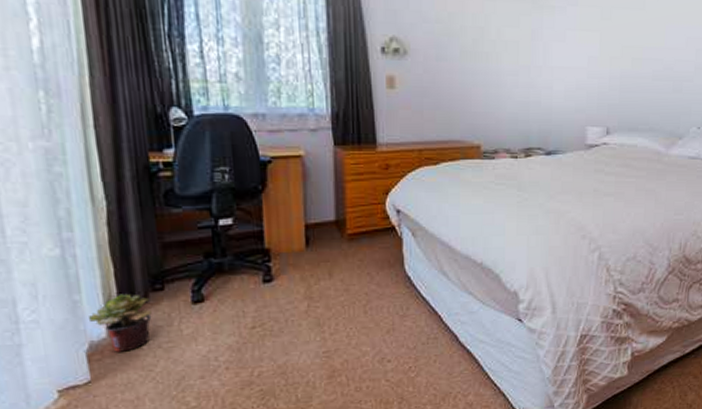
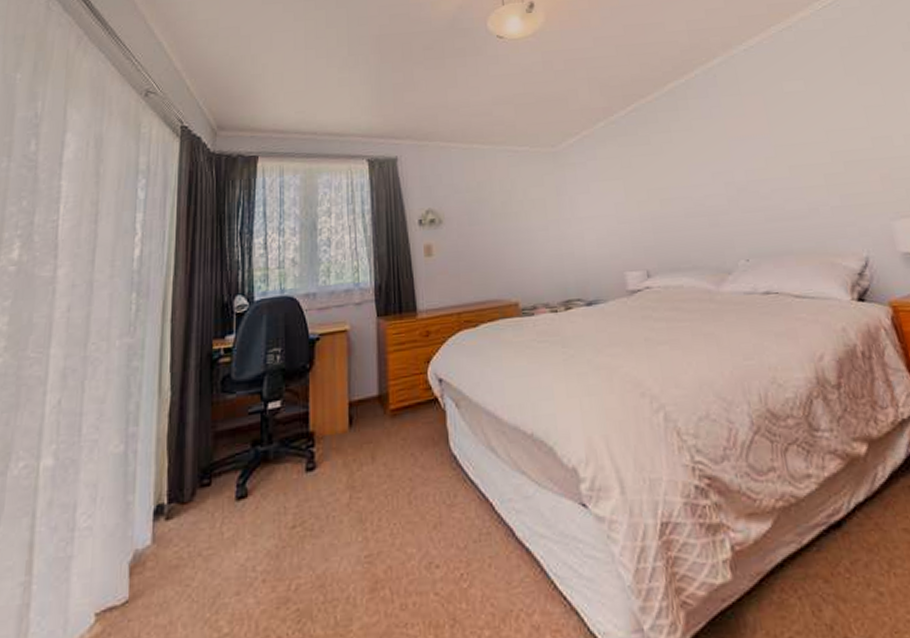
potted plant: present [88,293,152,352] -> none [137,491,197,563]

